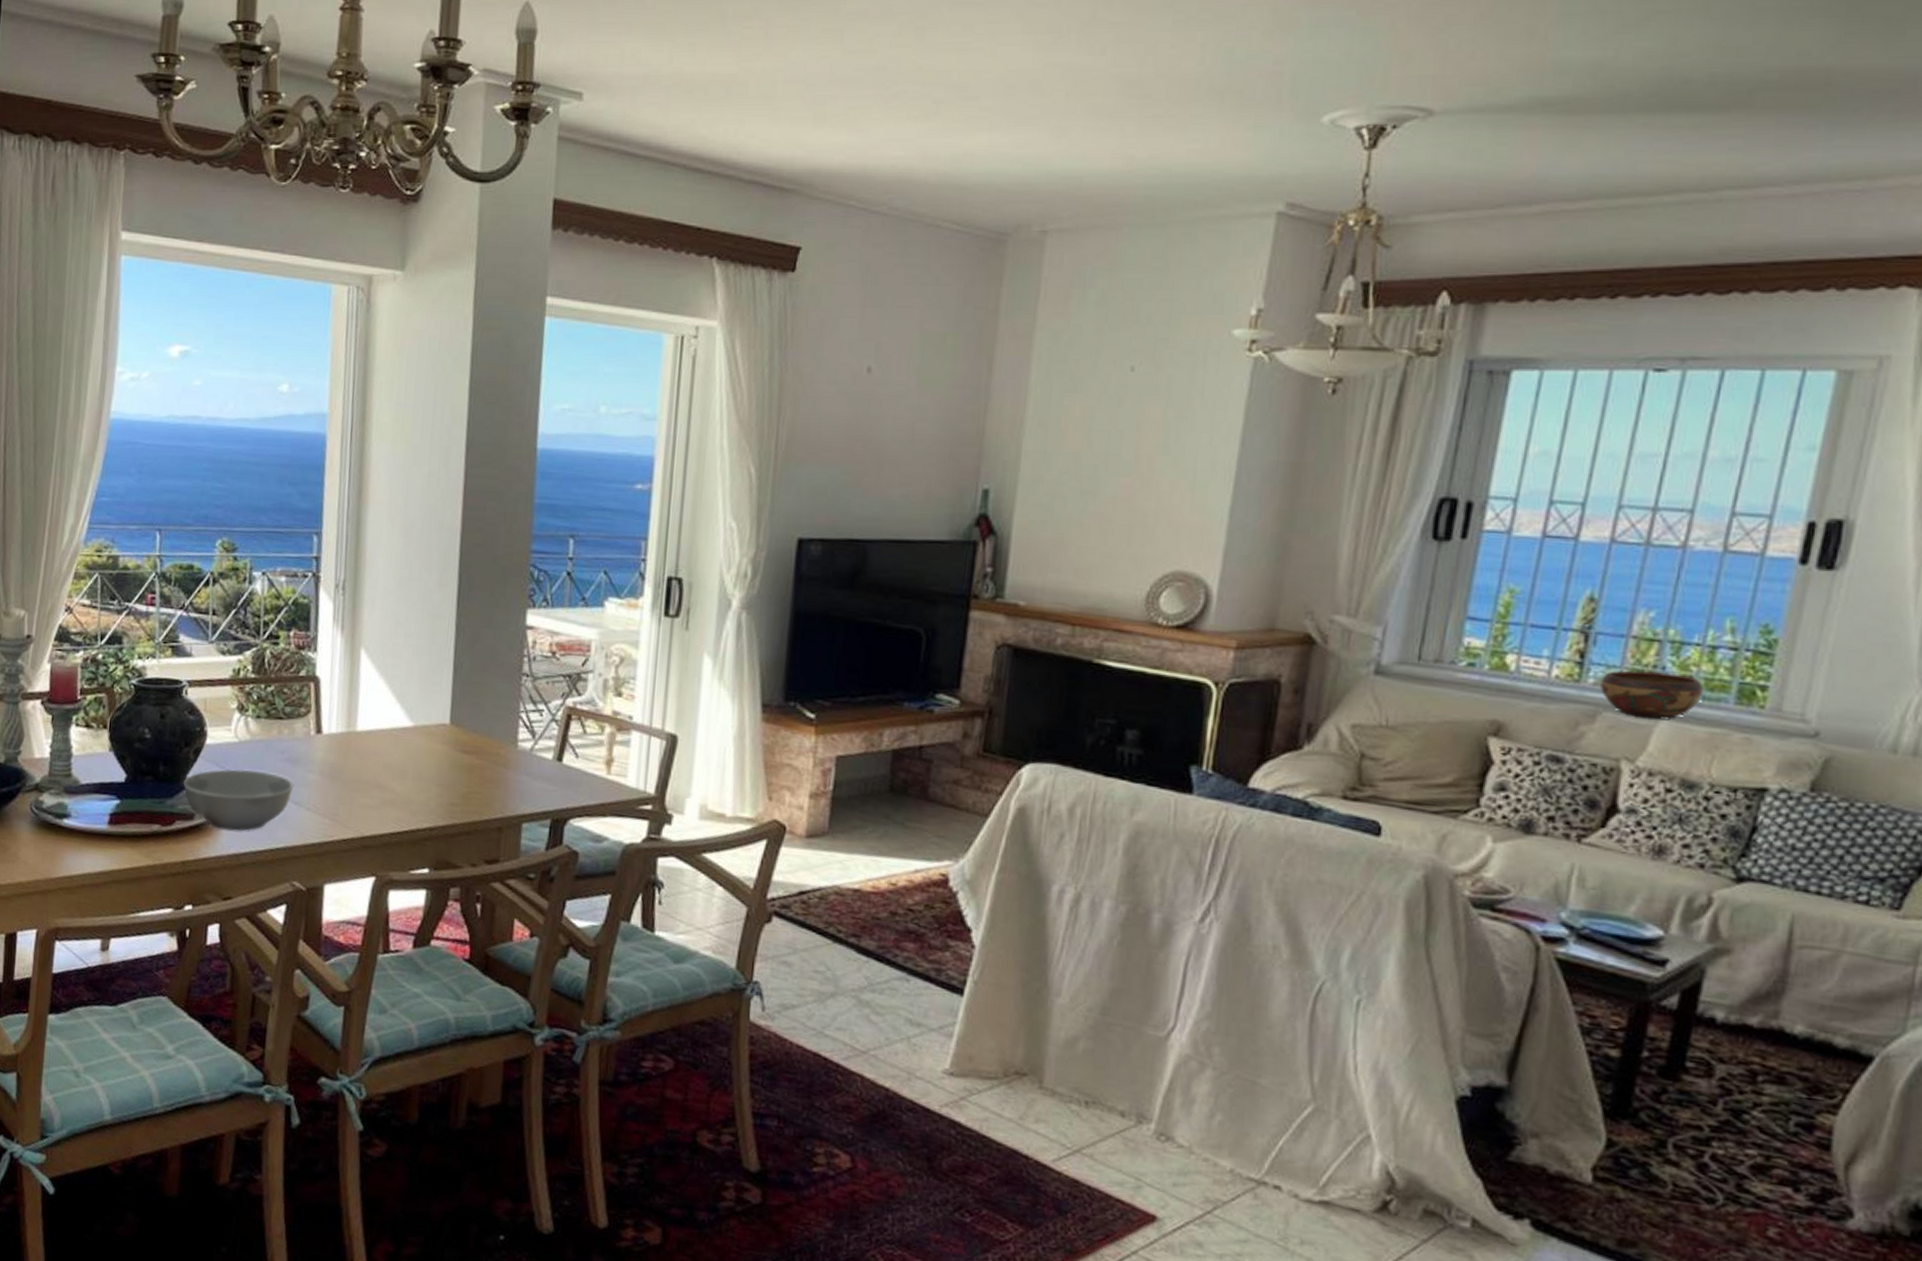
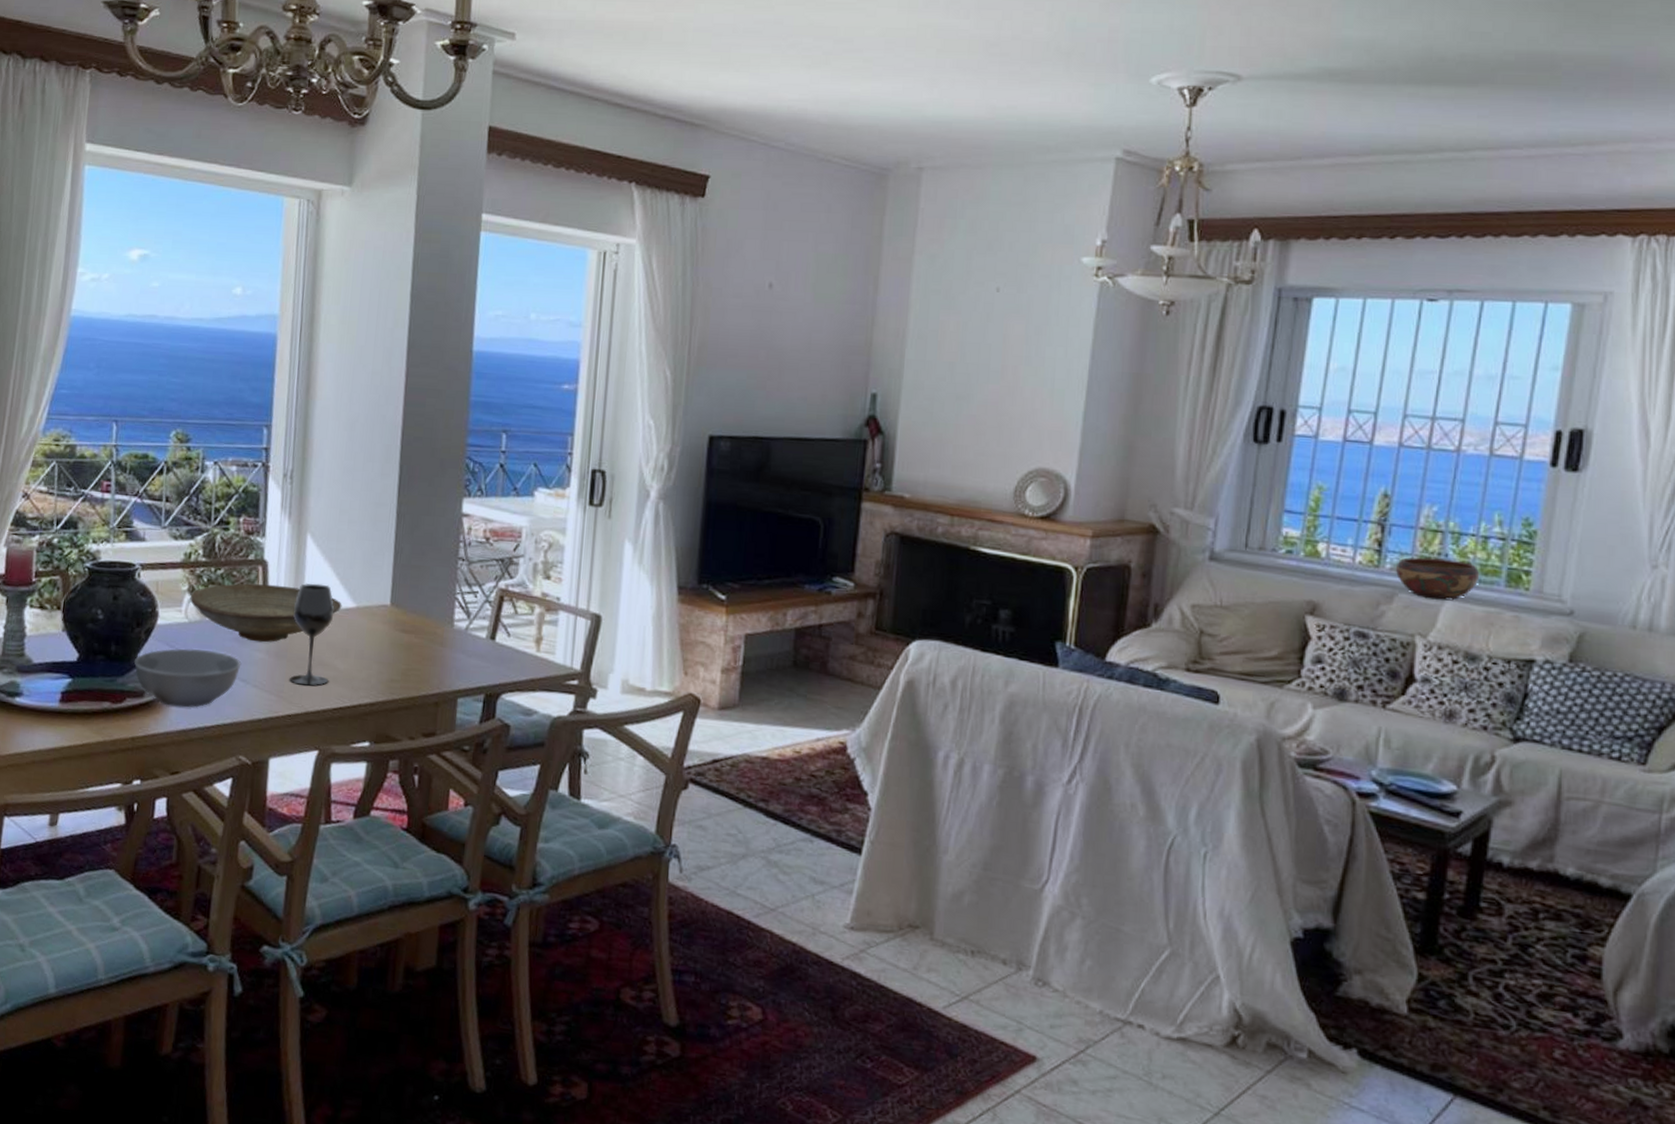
decorative bowl: none [239,701,399,764] -> present [190,583,342,643]
wineglass: none [344,700,391,809] -> present [290,582,335,686]

